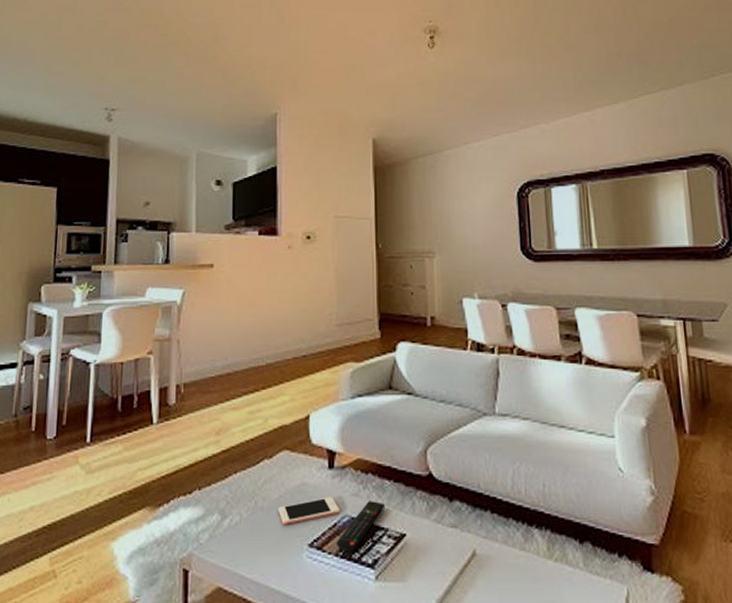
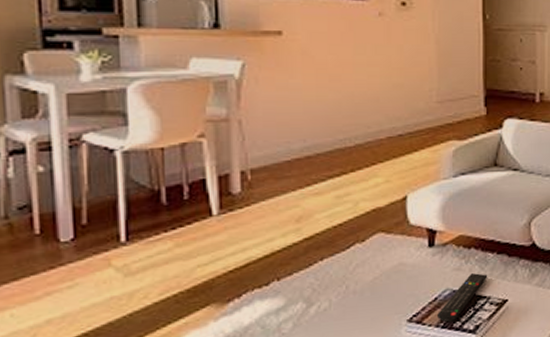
cell phone: present [278,497,339,526] -> none [373,273,440,306]

